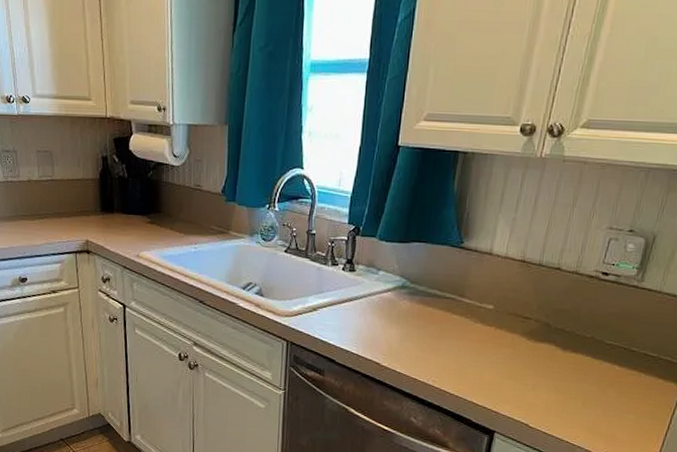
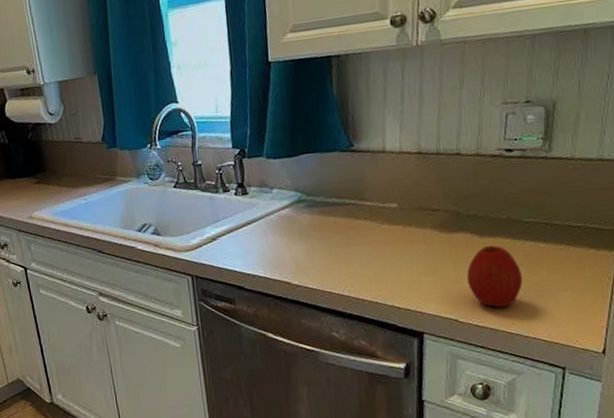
apple: none [543,359,595,420] -> present [467,245,523,308]

